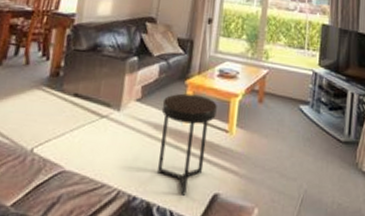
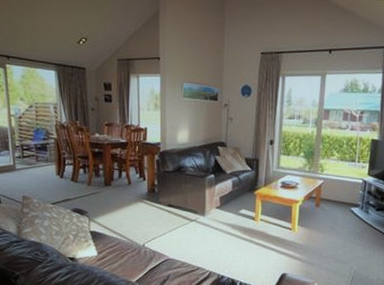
side table: present [158,93,217,196] -> none [237,201,281,275]

